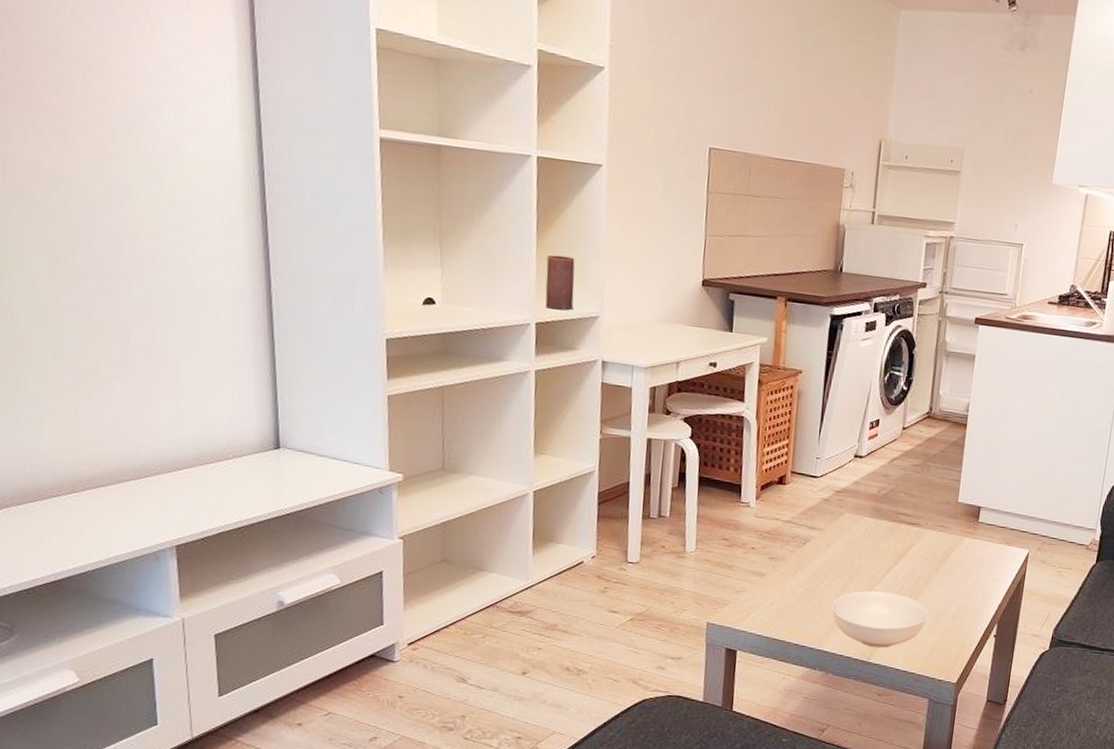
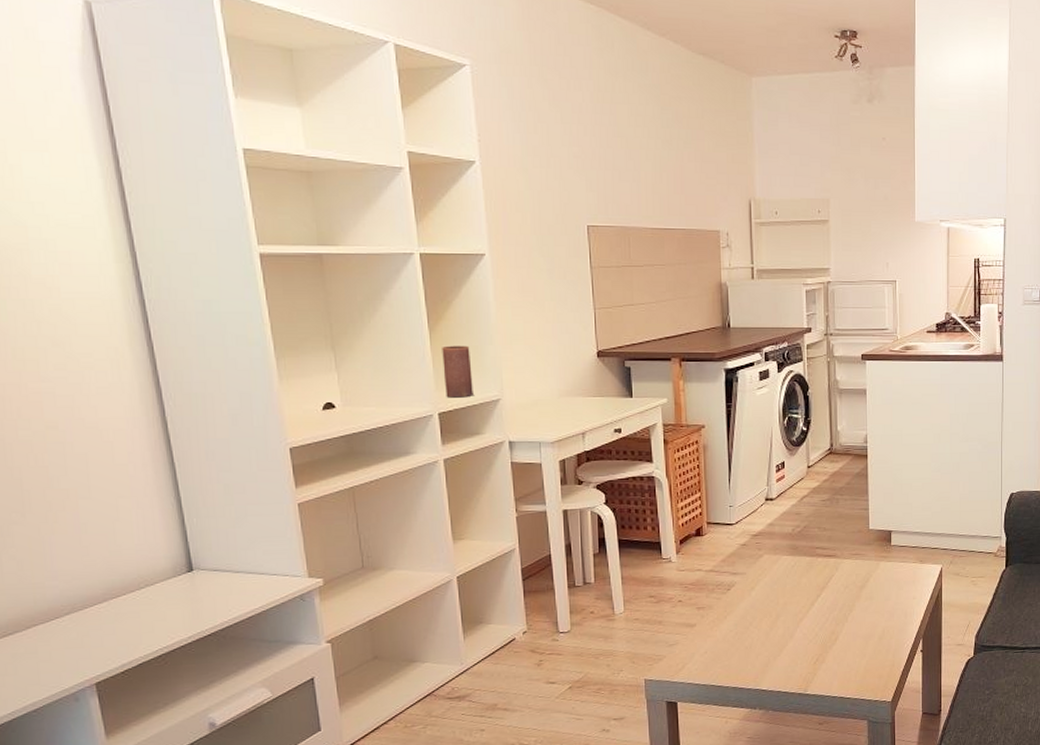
bowl: present [831,590,929,648] -> none [763,624,856,679]

